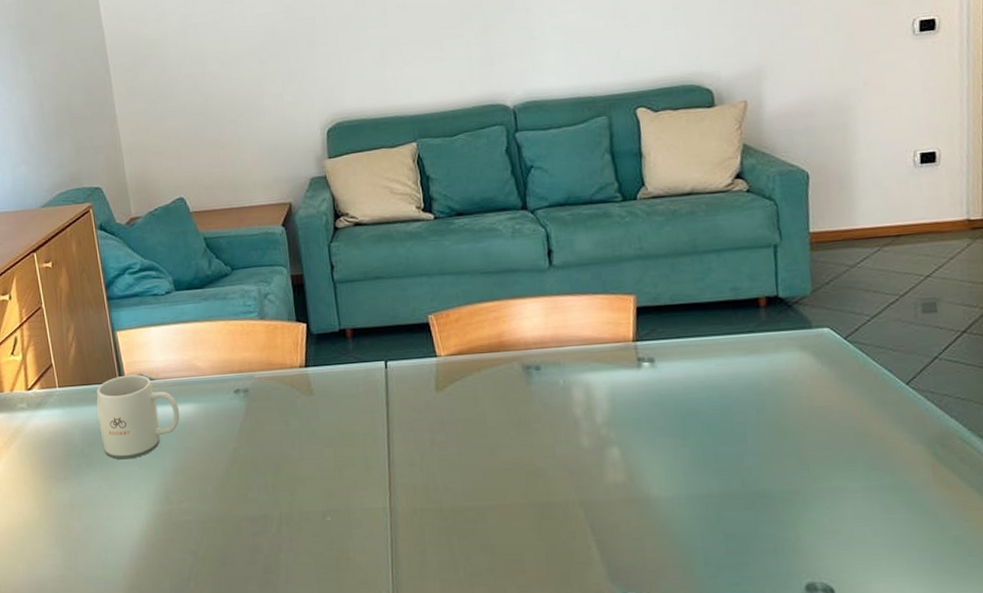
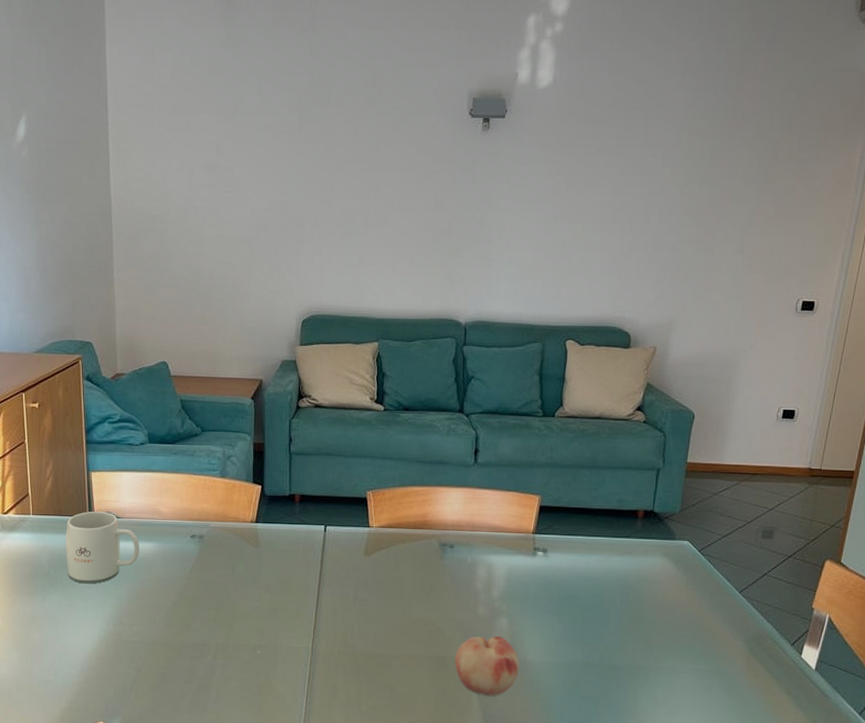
fruit: none [561,469,644,546] -> present [454,635,519,696]

